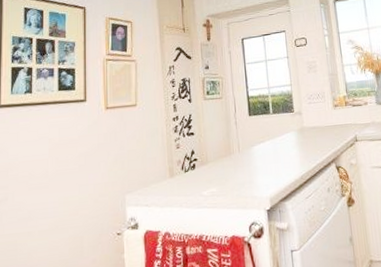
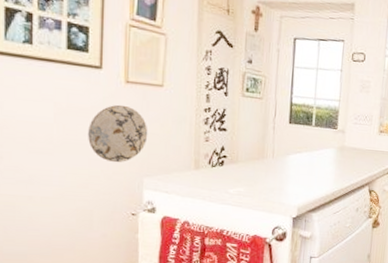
decorative plate: none [77,129,127,185] -> present [88,104,148,163]

